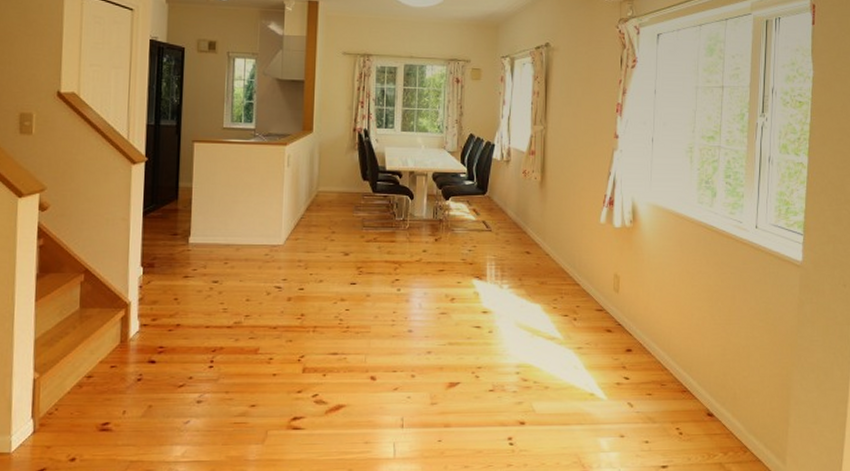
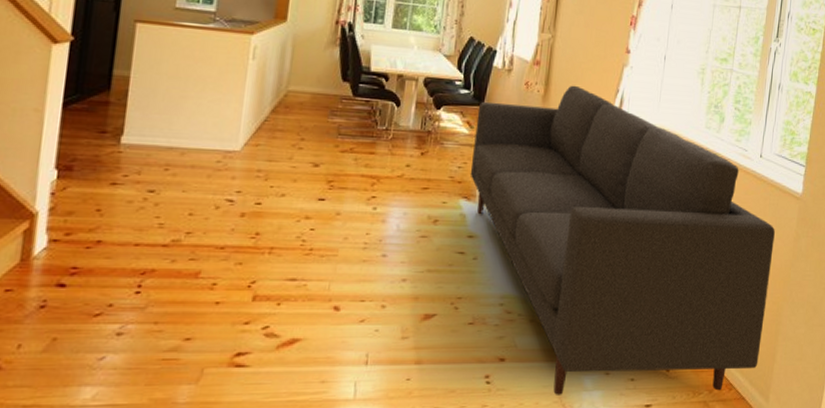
sofa: none [479,171,777,456] -> present [470,85,775,395]

